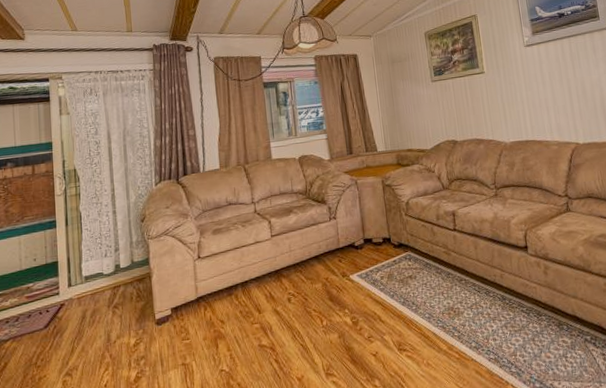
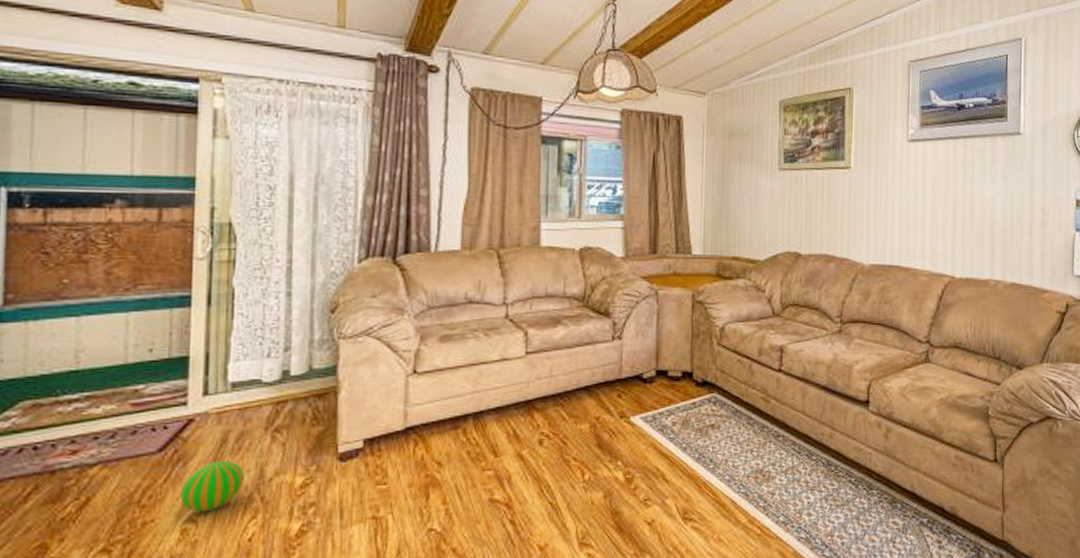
toy ball: none [59,330,99,369] -> present [179,460,246,513]

